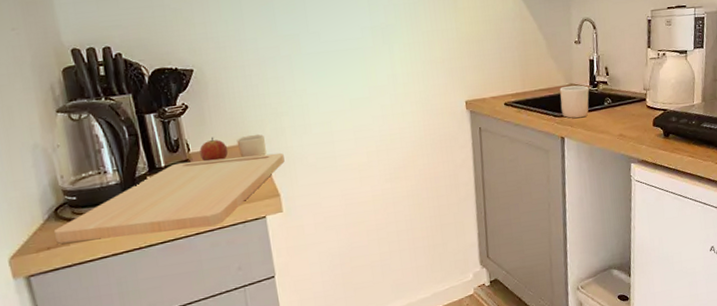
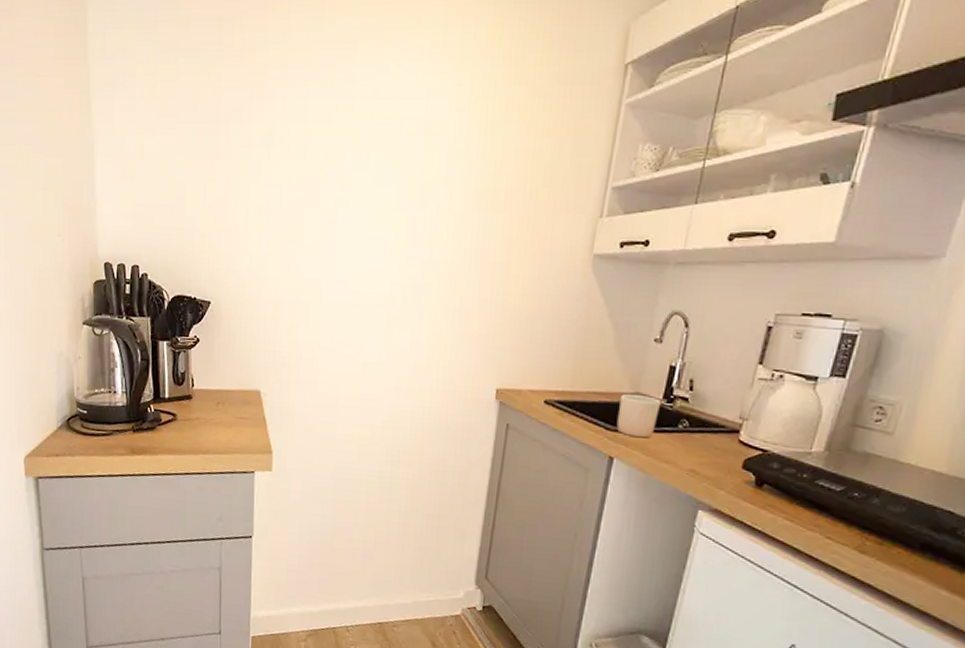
cutting board: present [53,152,285,244] -> none [63,396,284,470]
fruit: present [199,136,229,162] -> none [203,376,230,403]
mug: present [236,133,267,158] -> none [239,381,267,407]

